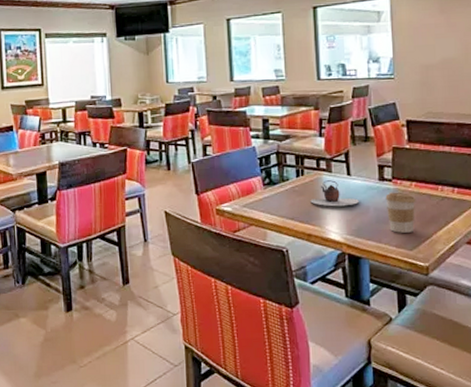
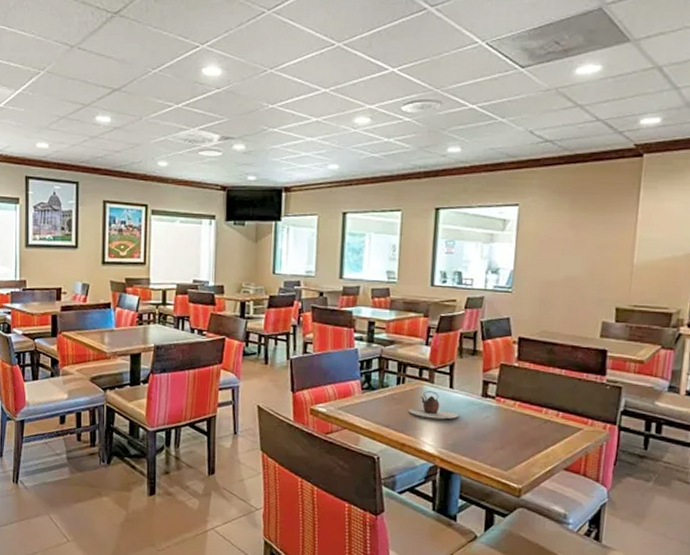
coffee cup: present [385,192,416,233] -> none [486,409,518,453]

